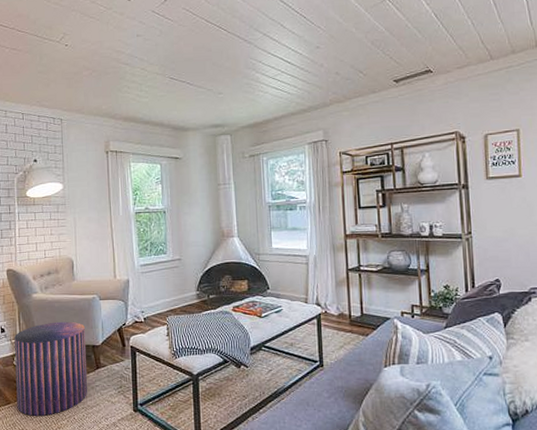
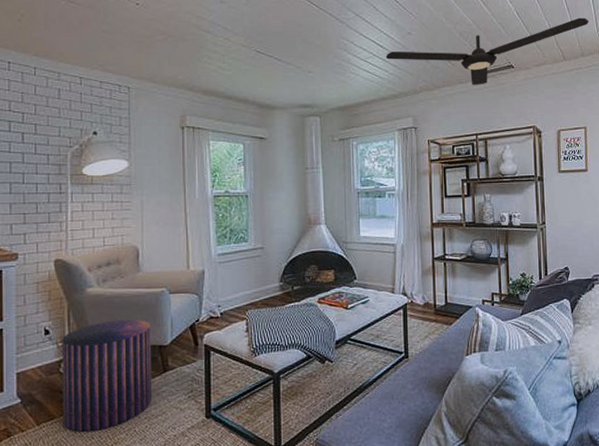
ceiling fan: none [294,12,521,94] -> present [385,17,590,85]

